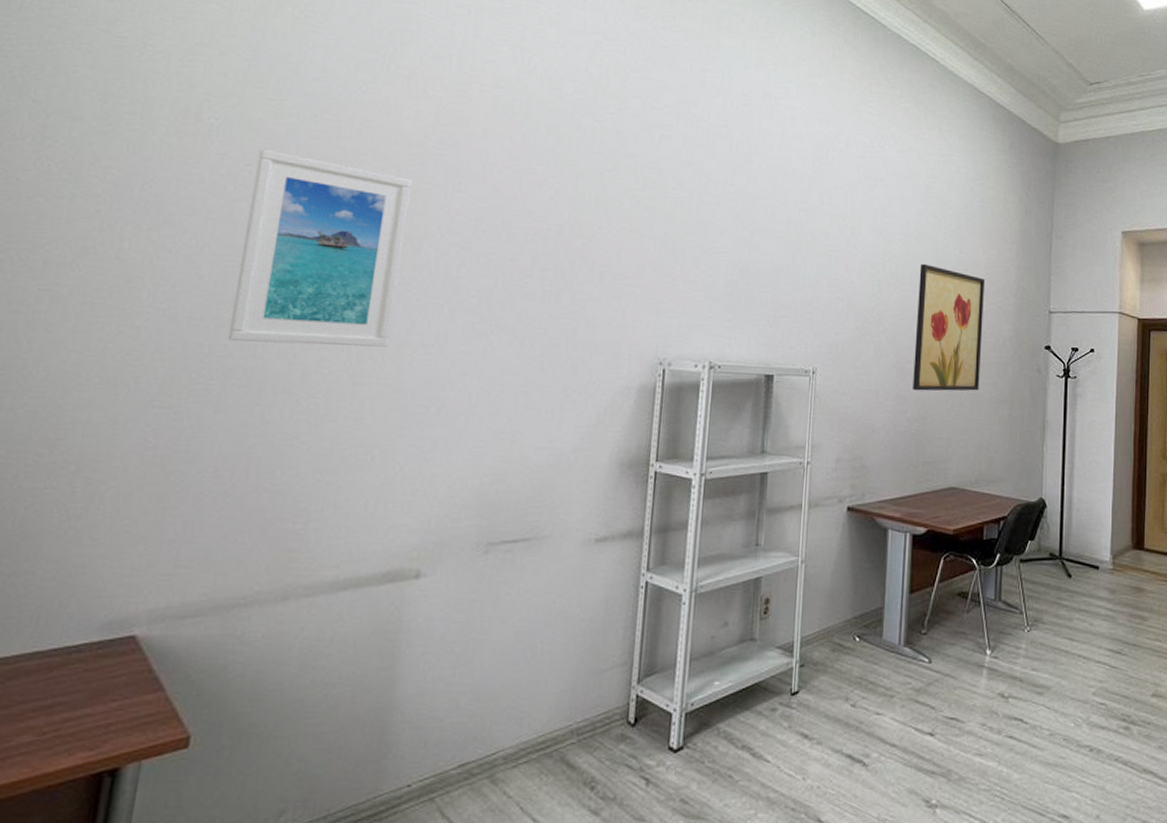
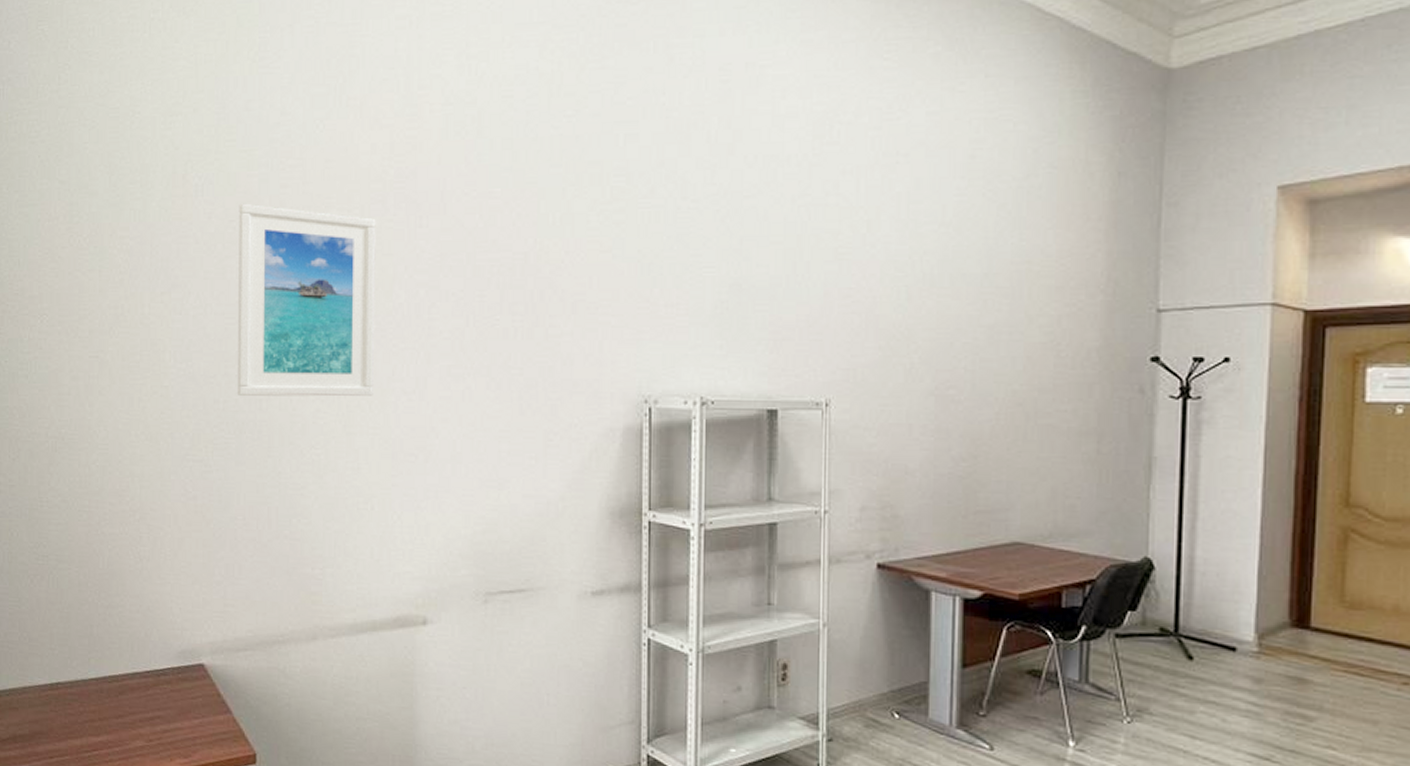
wall art: present [913,263,986,391] -> none [958,259,1059,423]

